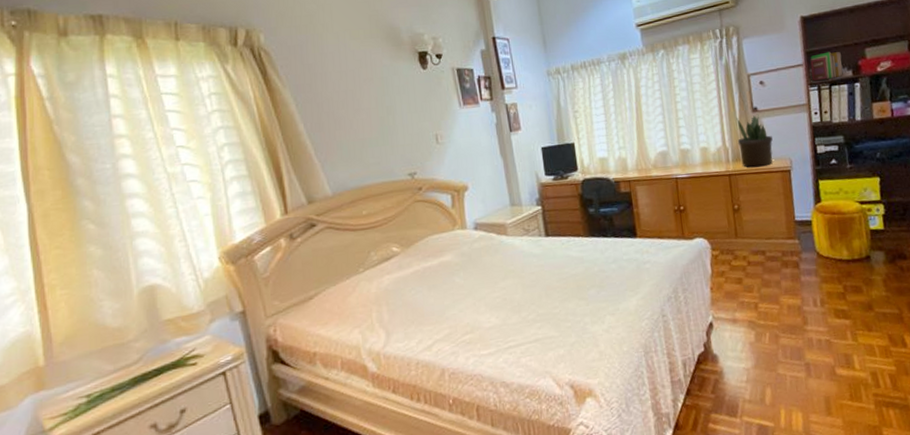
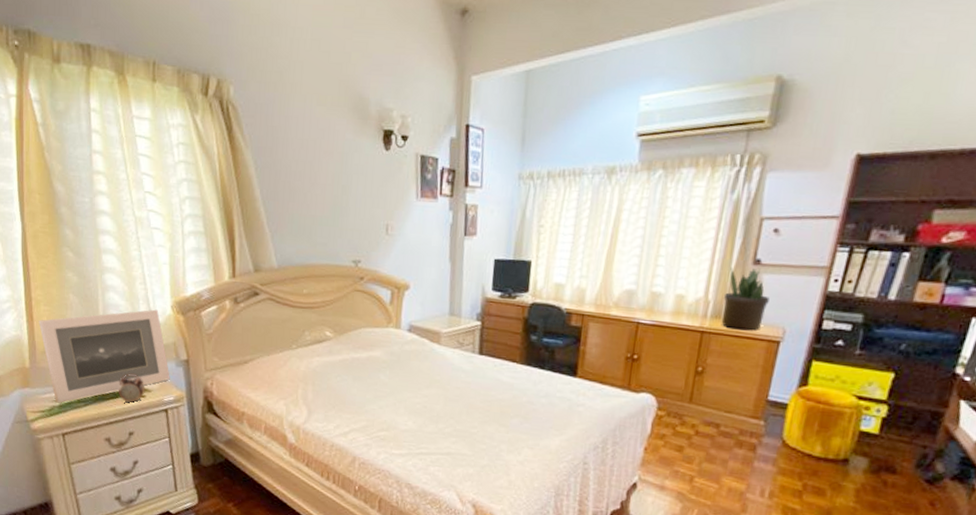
picture frame: none [54,264,225,399] -> present [38,309,170,403]
alarm clock: none [163,342,196,379] -> present [119,374,145,404]
books: present [810,51,843,82] -> none [845,206,898,242]

